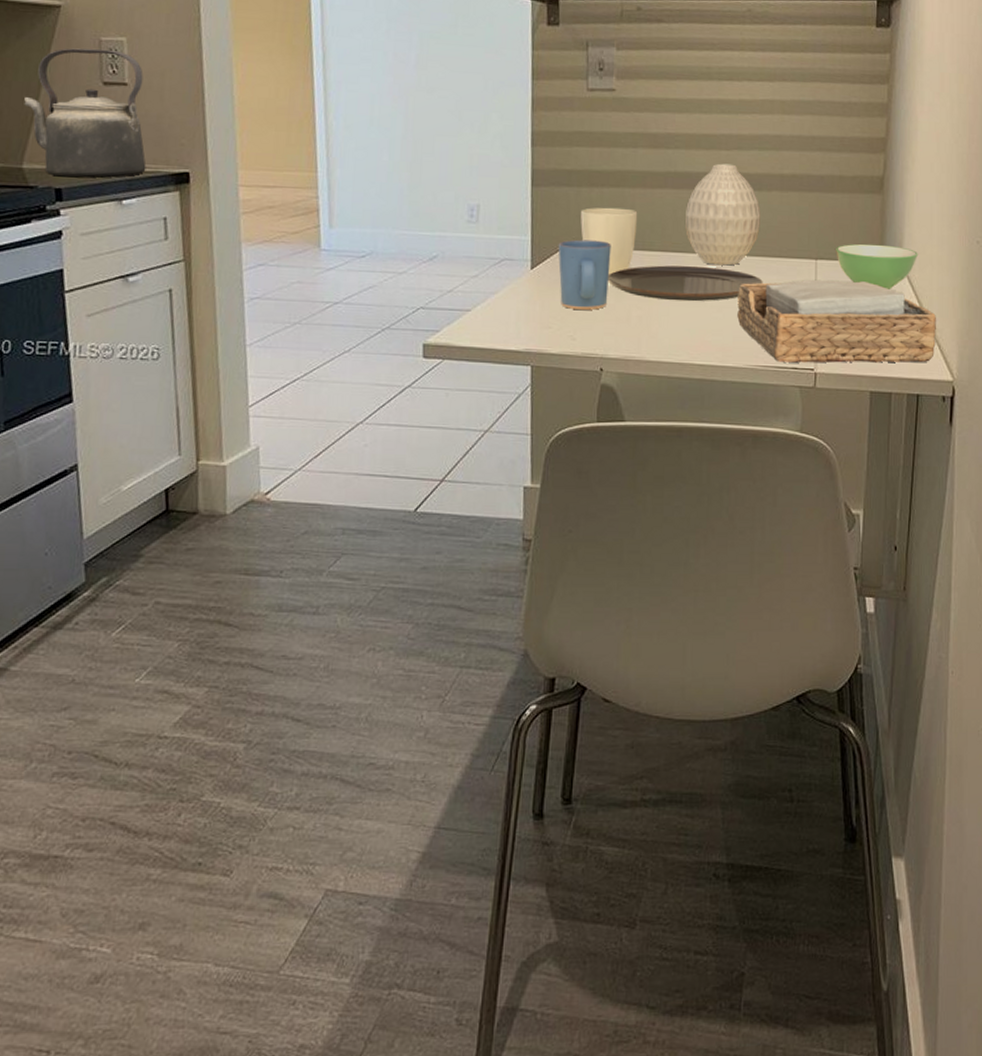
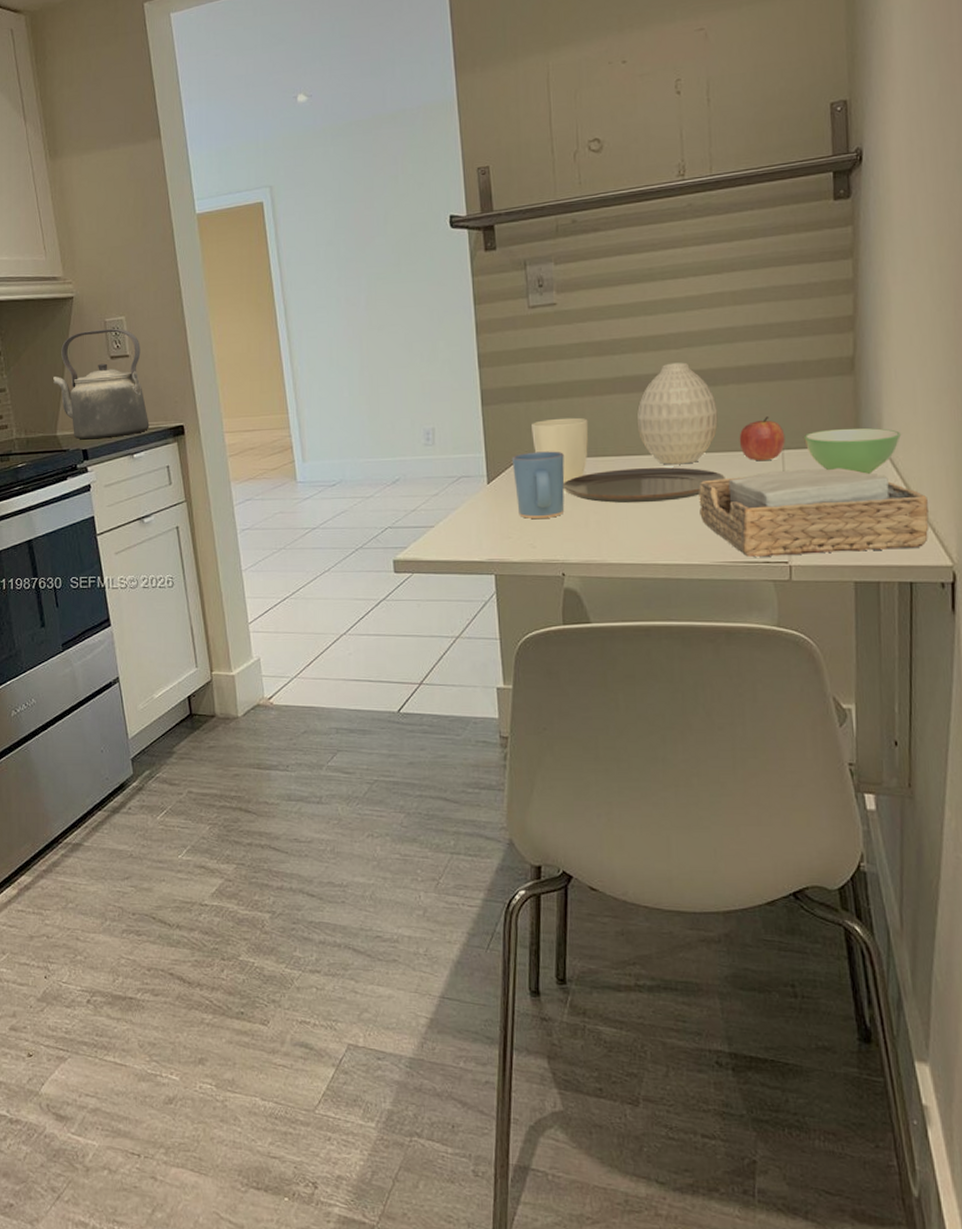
fruit: none [778,226,819,269] -> present [739,416,785,461]

